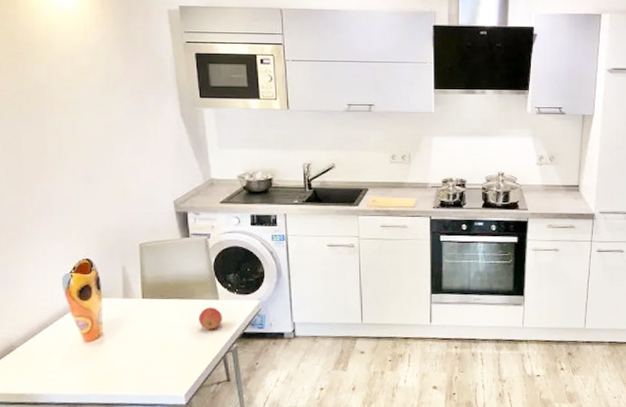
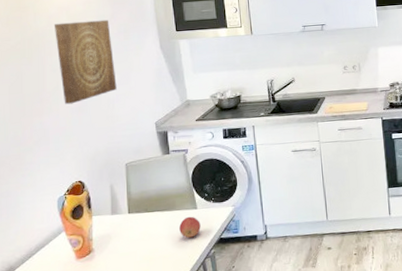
wall art: none [55,76,130,172] -> present [53,19,117,105]

